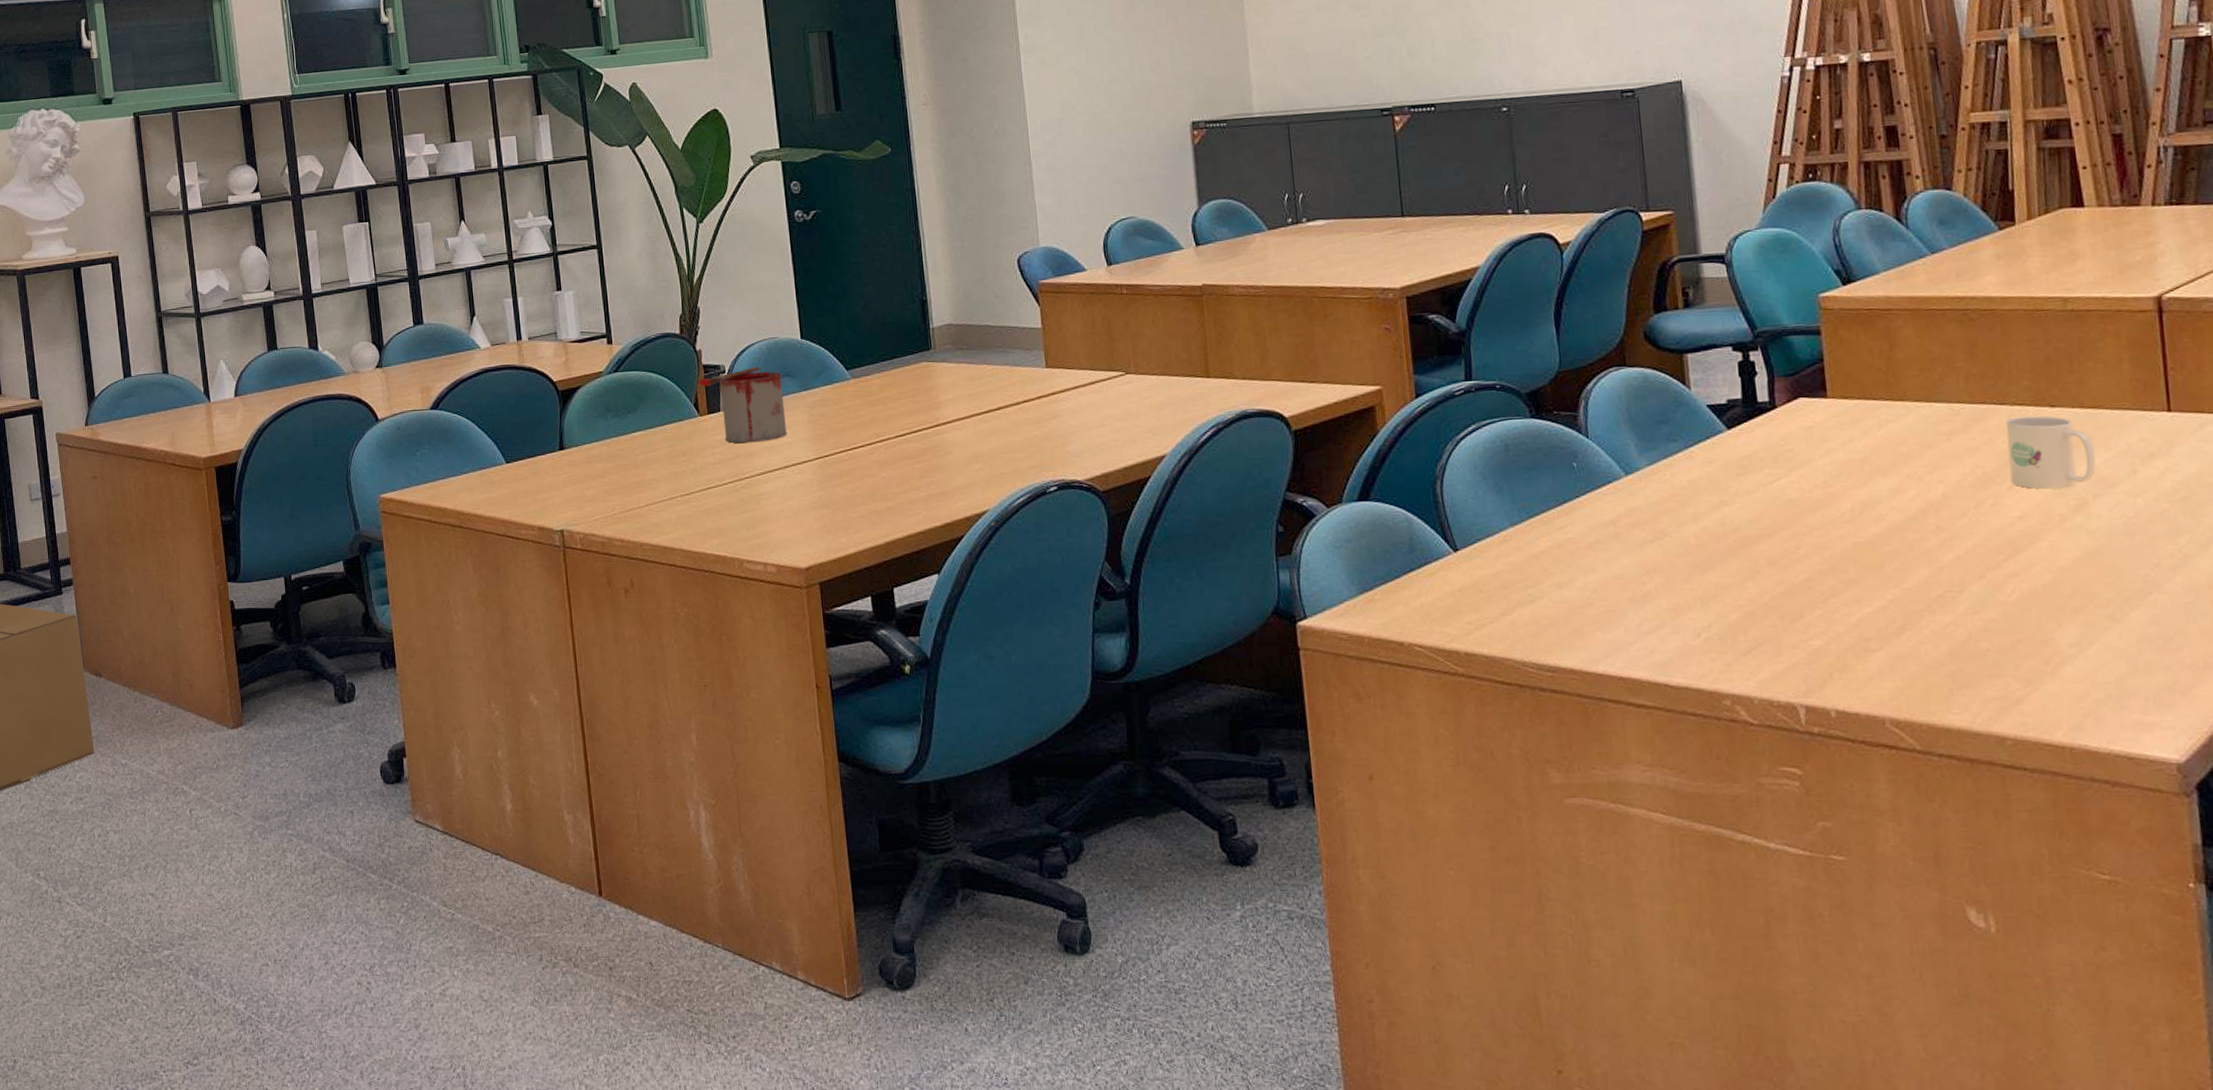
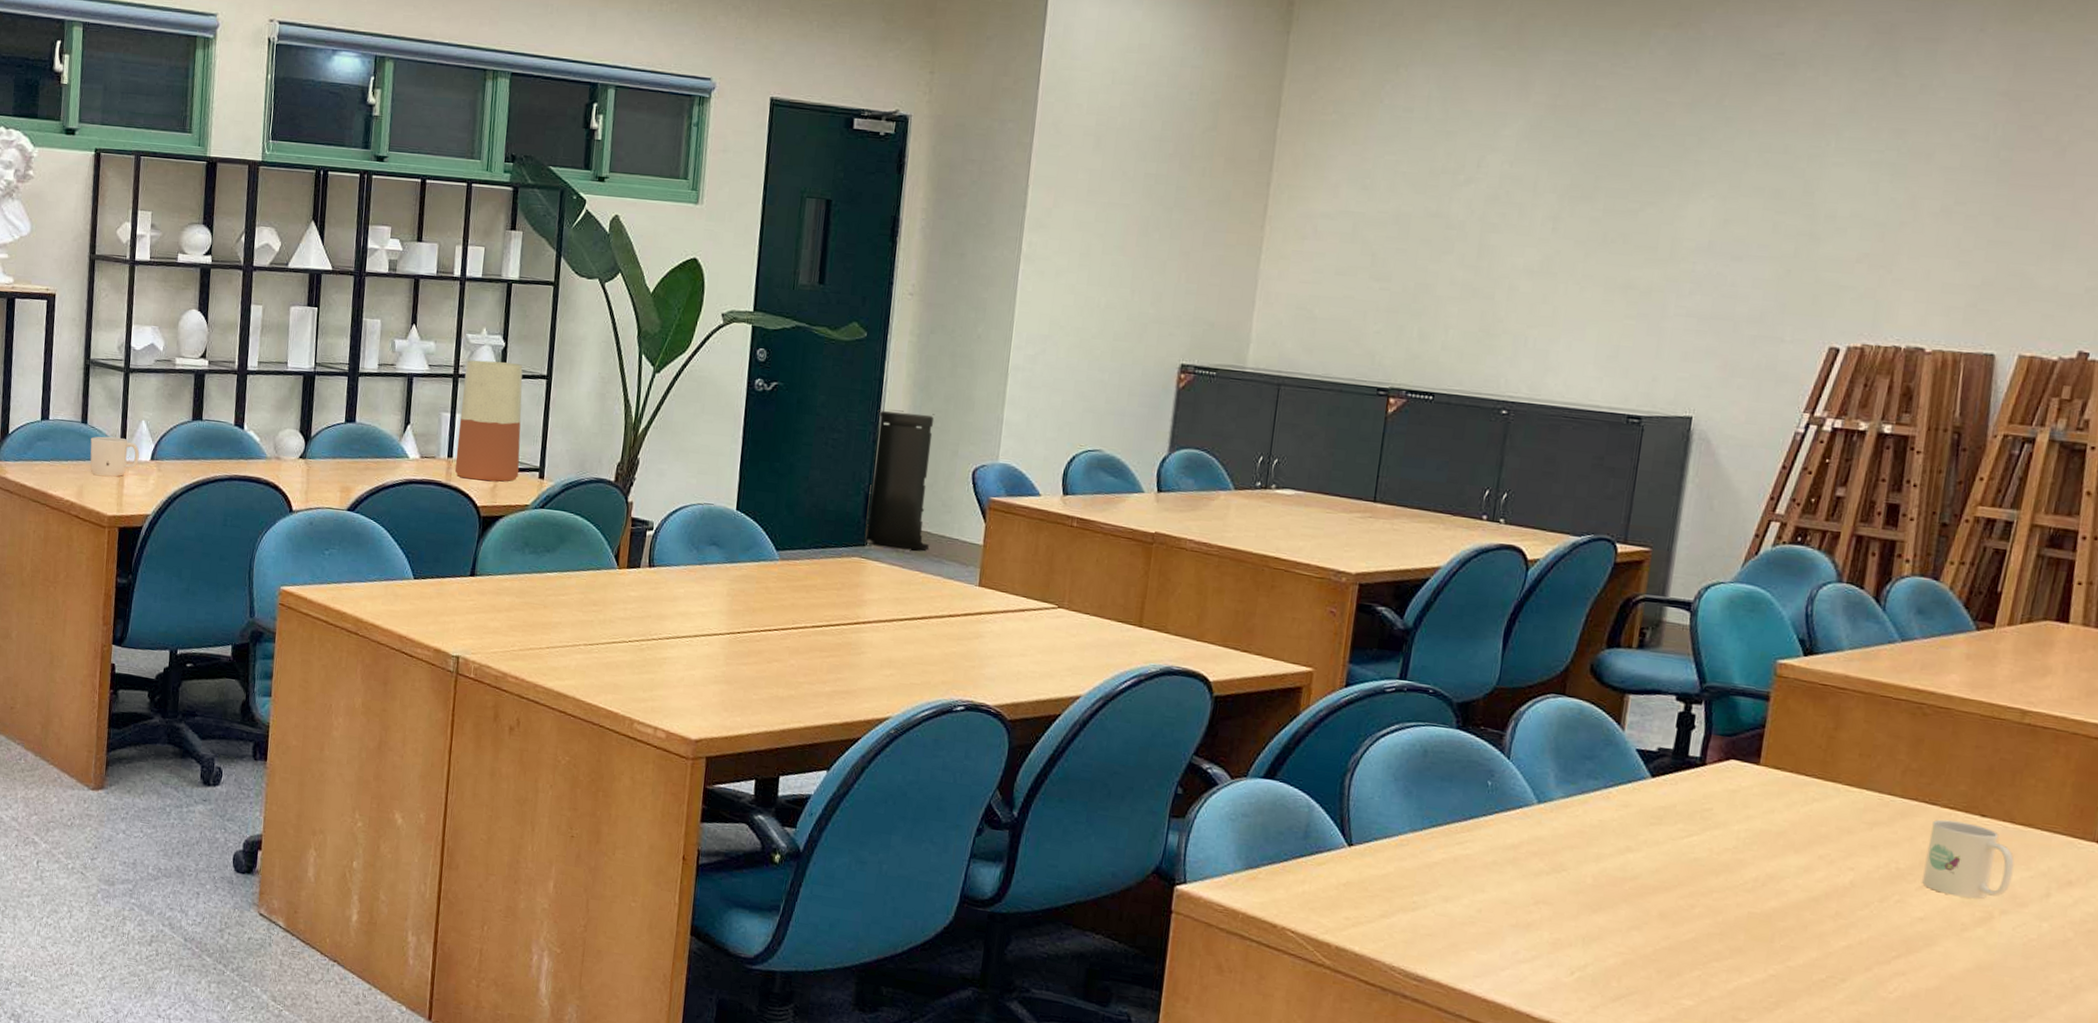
mug: none [174,381,223,422] -> present [90,436,140,477]
vase: none [518,239,588,358] -> present [454,360,523,482]
paint can: present [697,366,788,444] -> none [623,529,710,607]
pedal bin: none [916,212,992,349] -> present [857,409,935,551]

